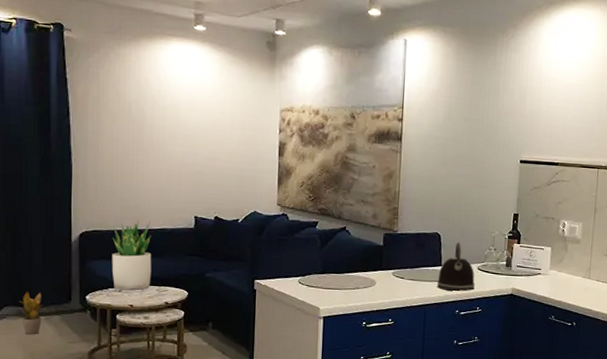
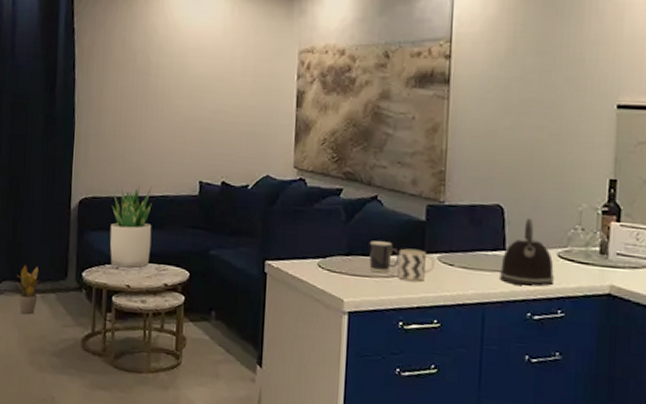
mug: none [339,262,364,286] -> present [368,241,400,273]
cup: none [361,267,390,291] -> present [397,248,435,281]

